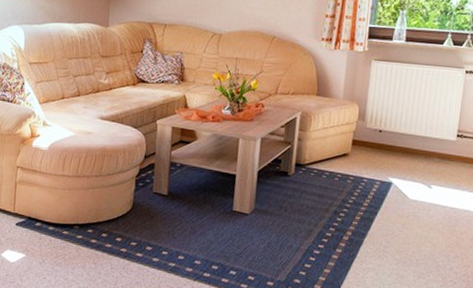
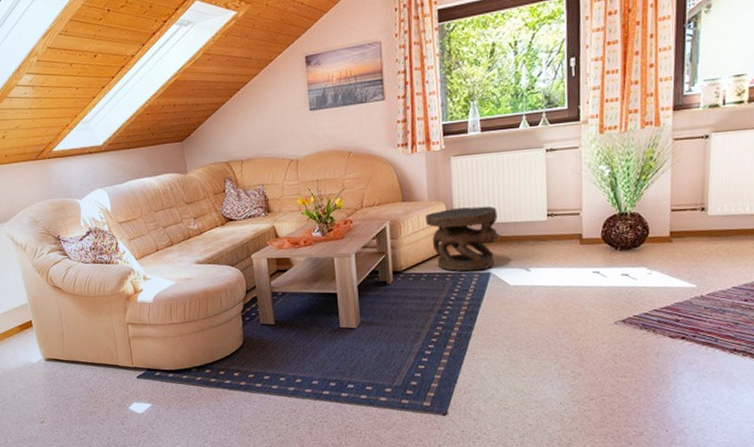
side table: none [336,111,409,179] -> present [425,206,501,272]

